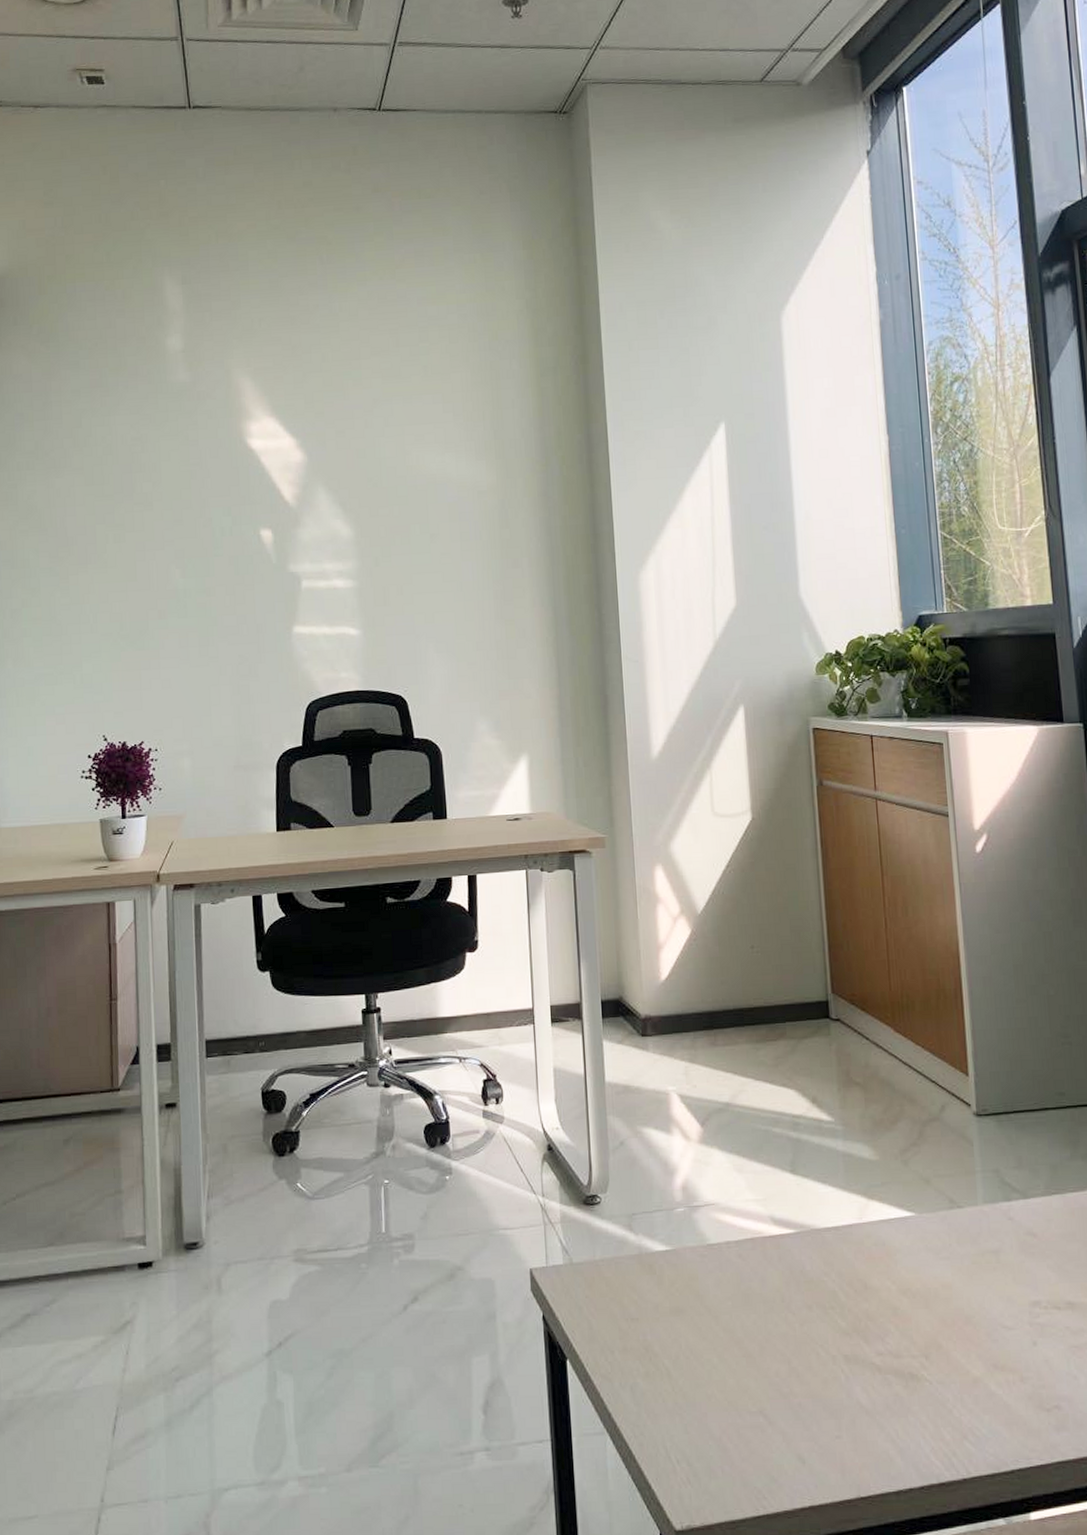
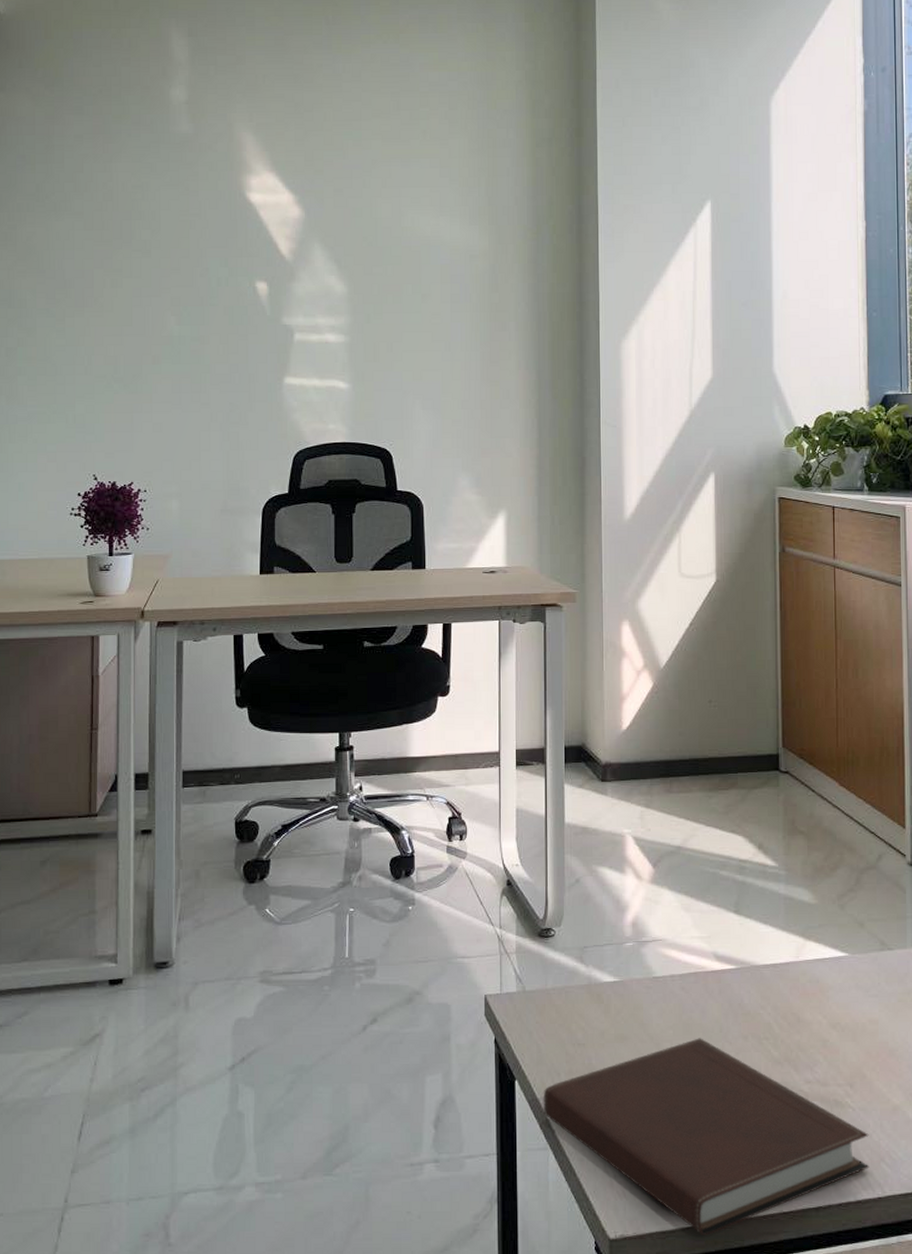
notebook: none [597,1309,952,1524] -> present [543,1038,870,1235]

